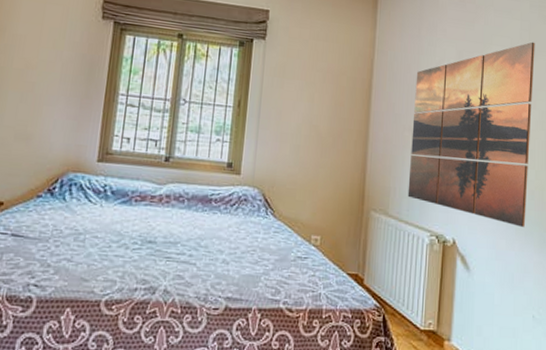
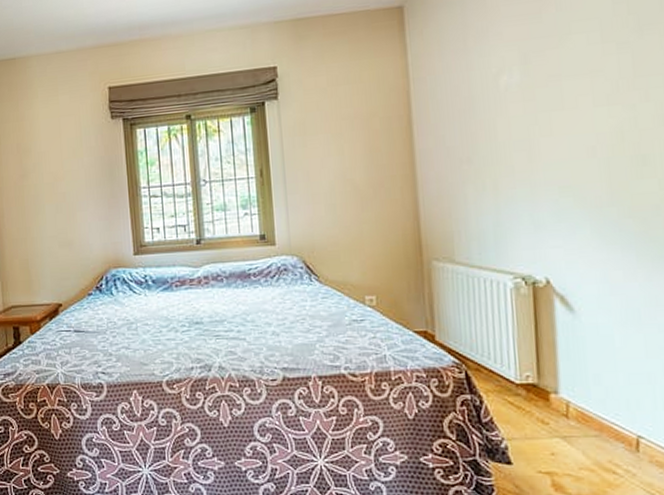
wall art: present [407,42,535,227] -> none [468,15,650,252]

